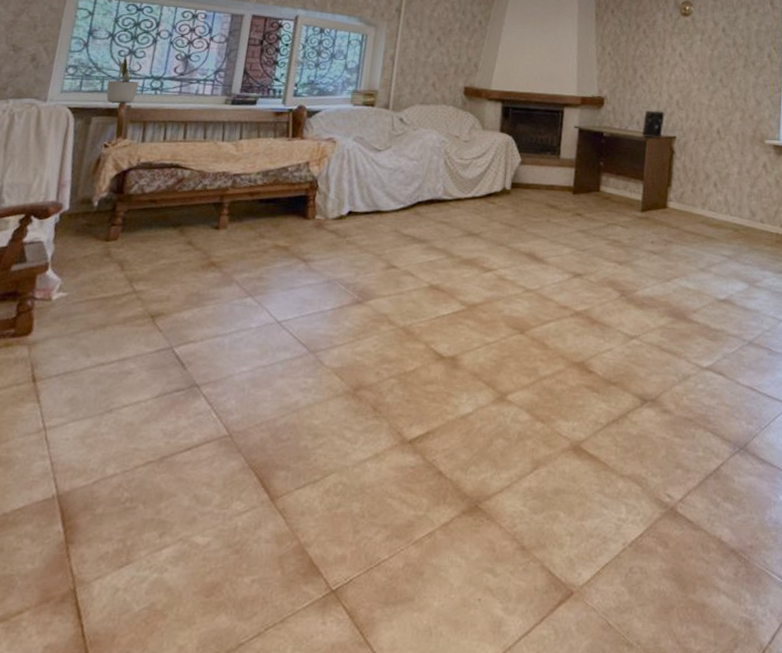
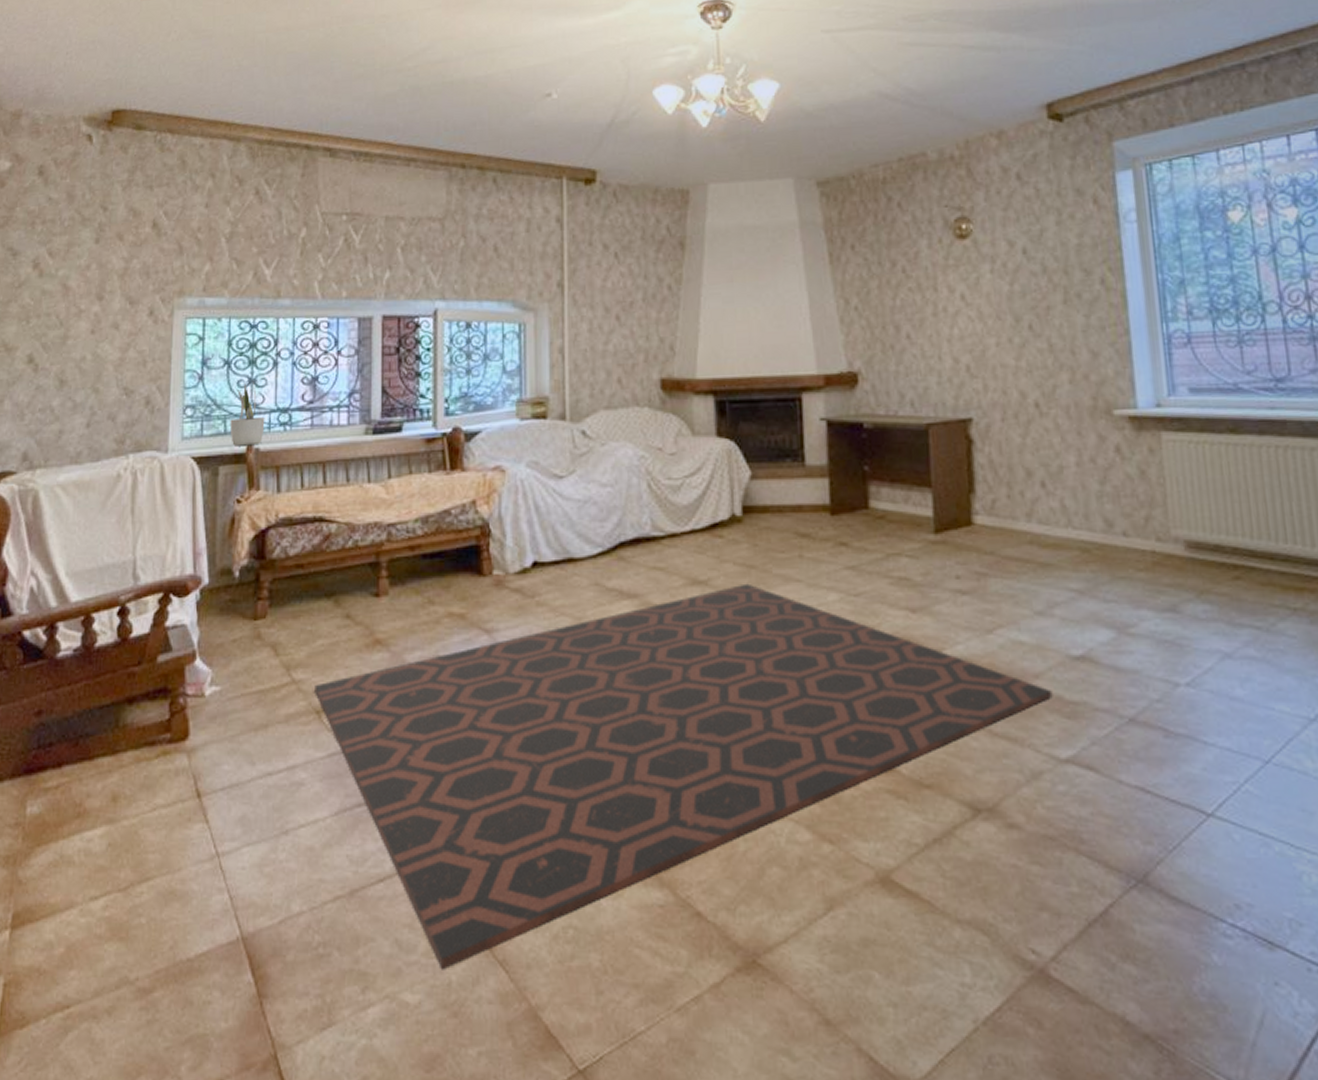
area rug: none [152,237,703,517] -> present [315,583,1053,969]
picture frame: present [641,110,665,138] -> none [919,382,951,423]

